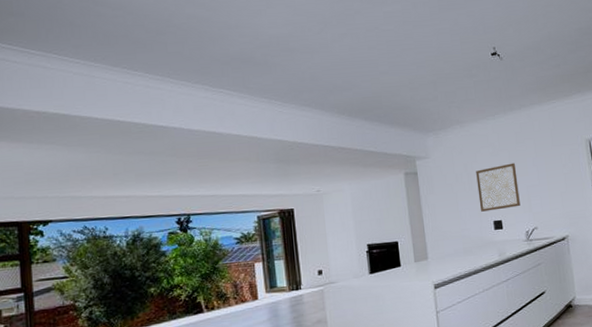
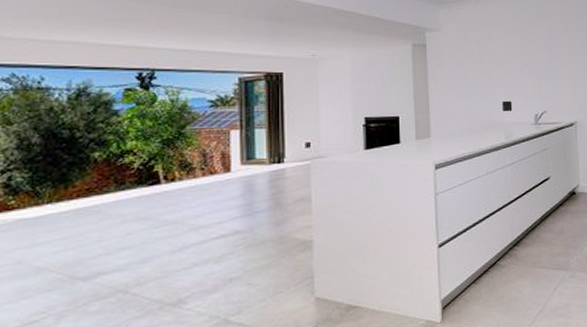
wall art: present [476,163,520,212] -> none [488,44,531,91]

